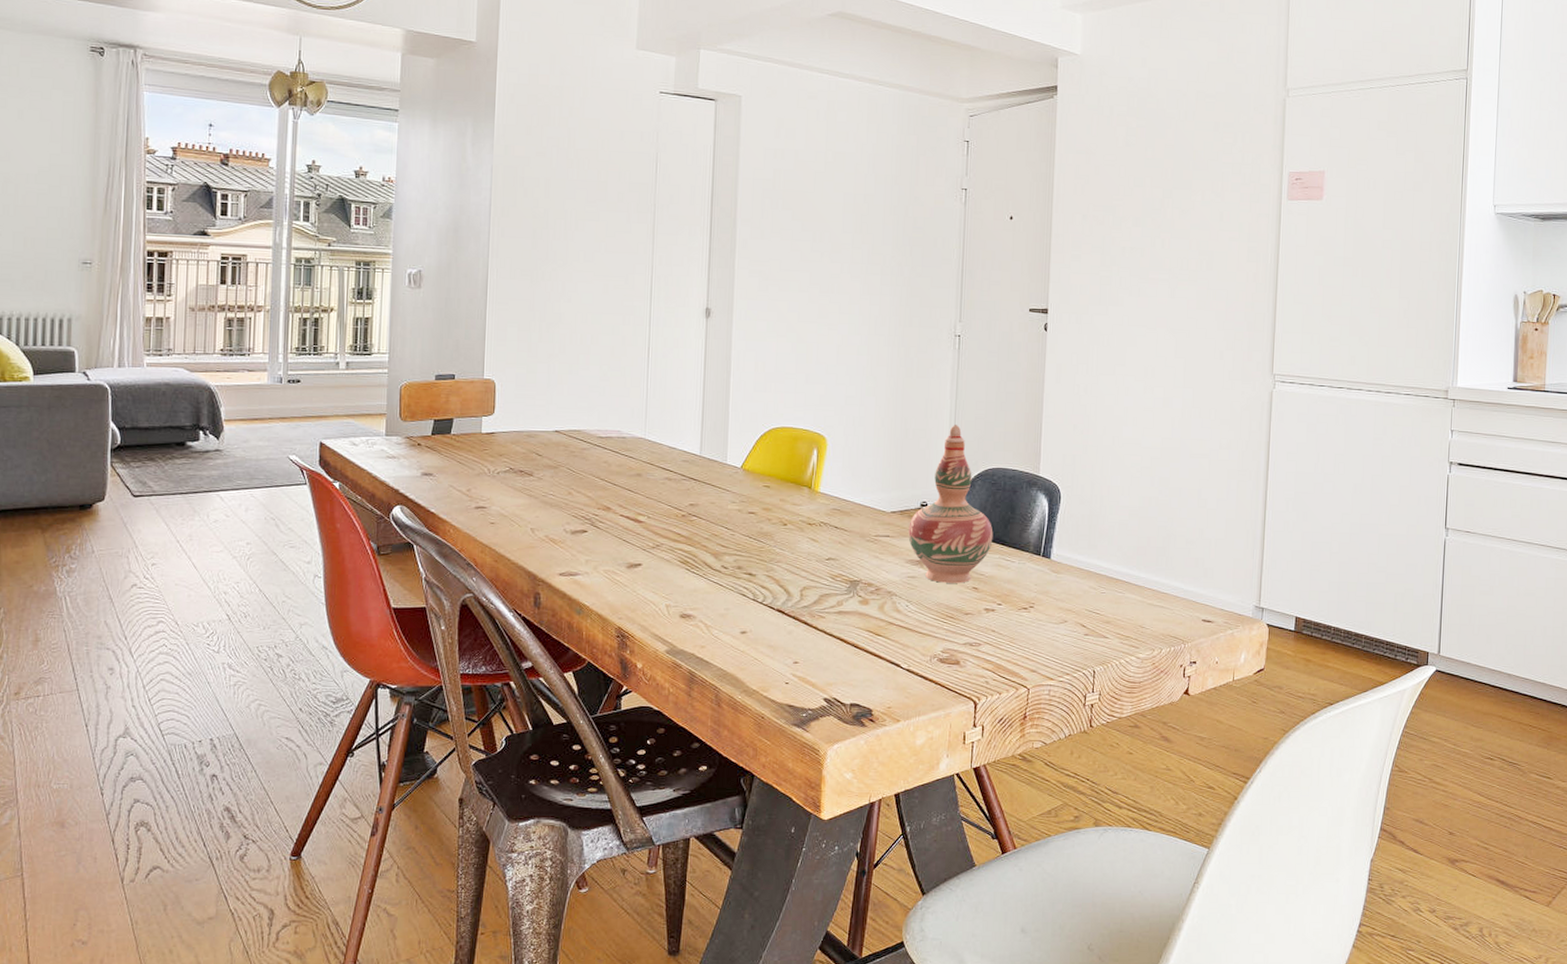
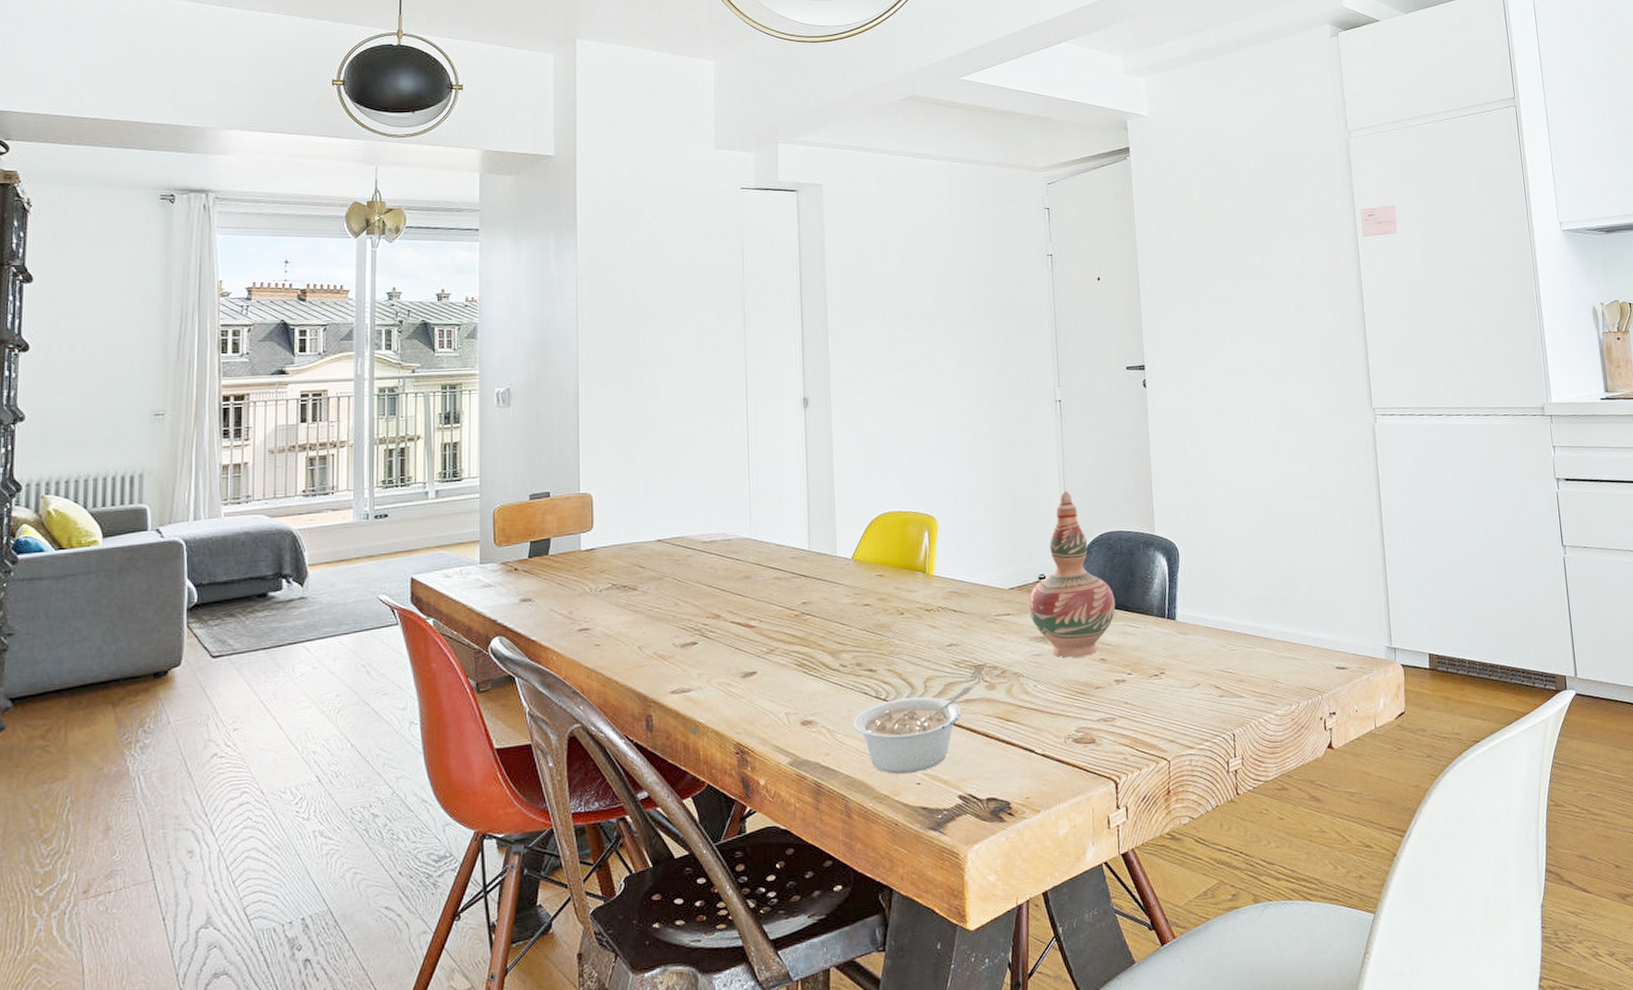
legume: none [730,599,846,673] -> present [853,686,972,775]

